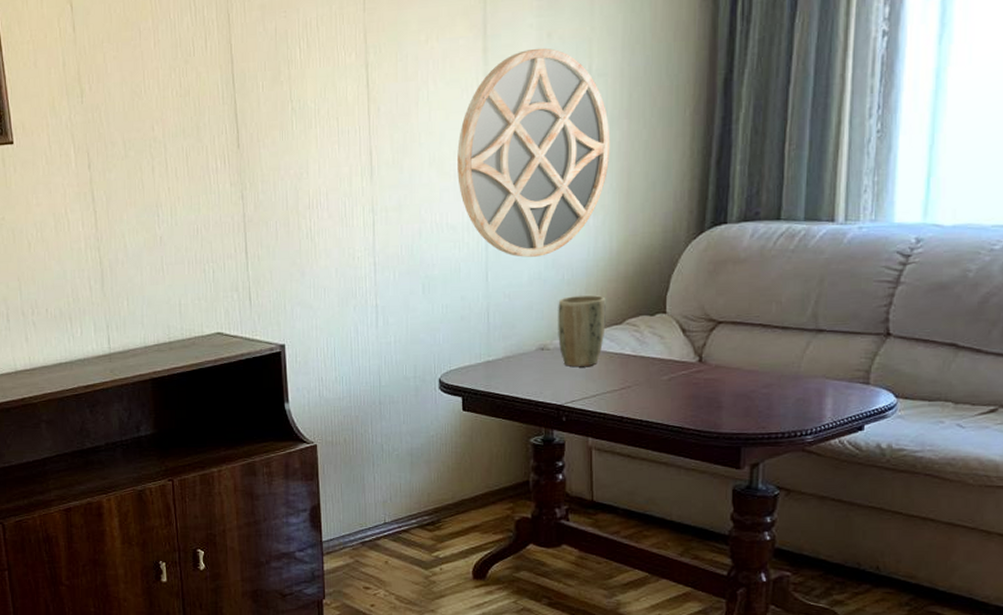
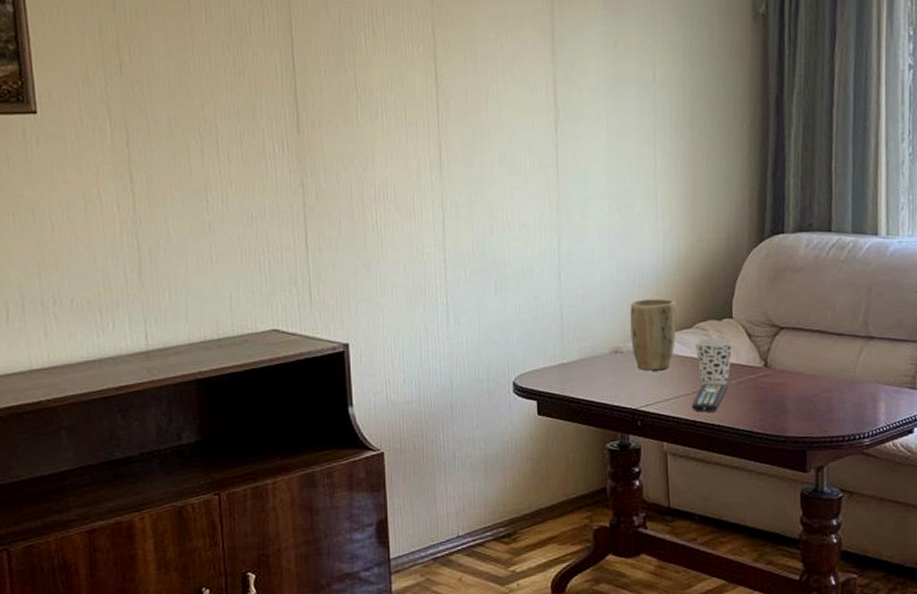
home mirror: present [457,47,610,257] -> none [528,55,675,259]
remote control: none [619,379,659,408] -> present [691,383,728,412]
cup: none [624,333,666,381] -> present [694,338,733,385]

